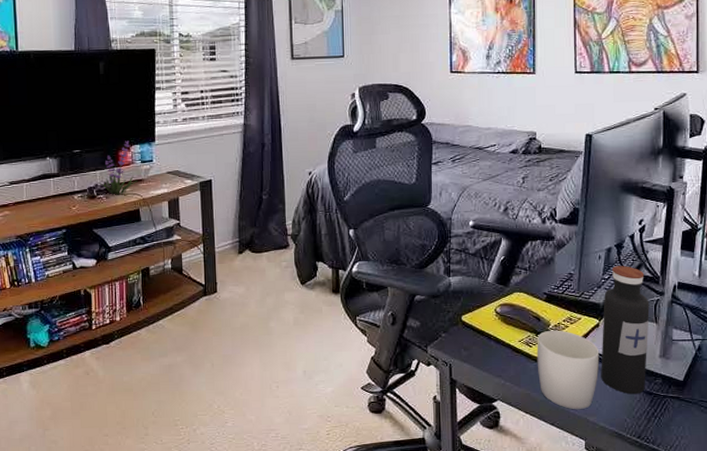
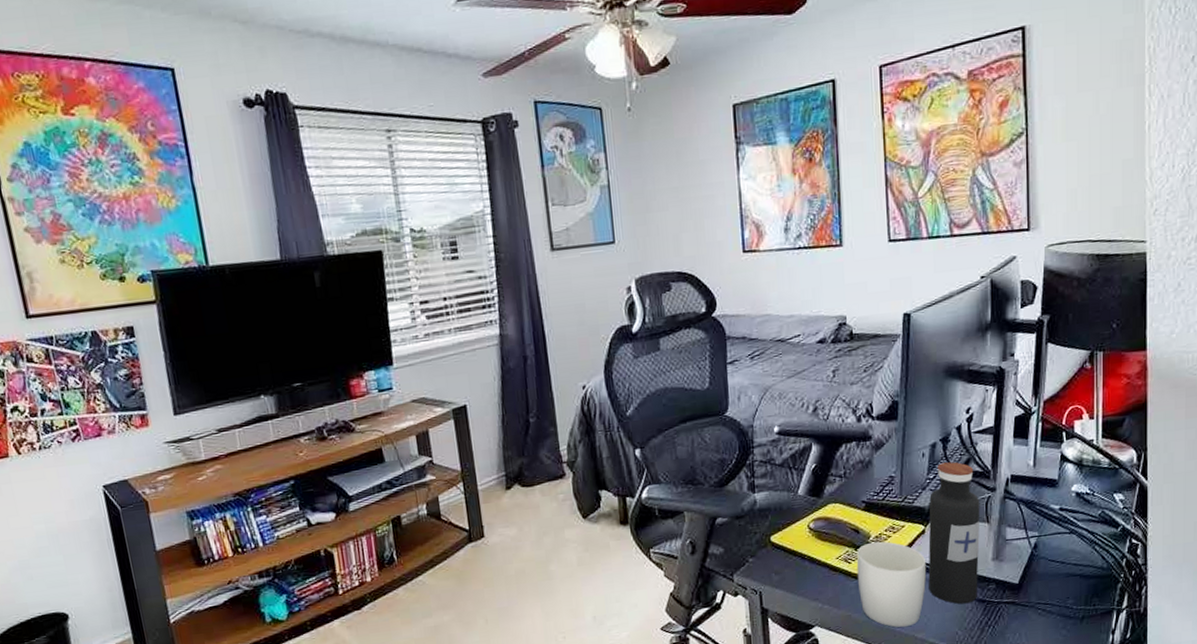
plant: present [98,140,137,196] -> none [328,366,376,435]

